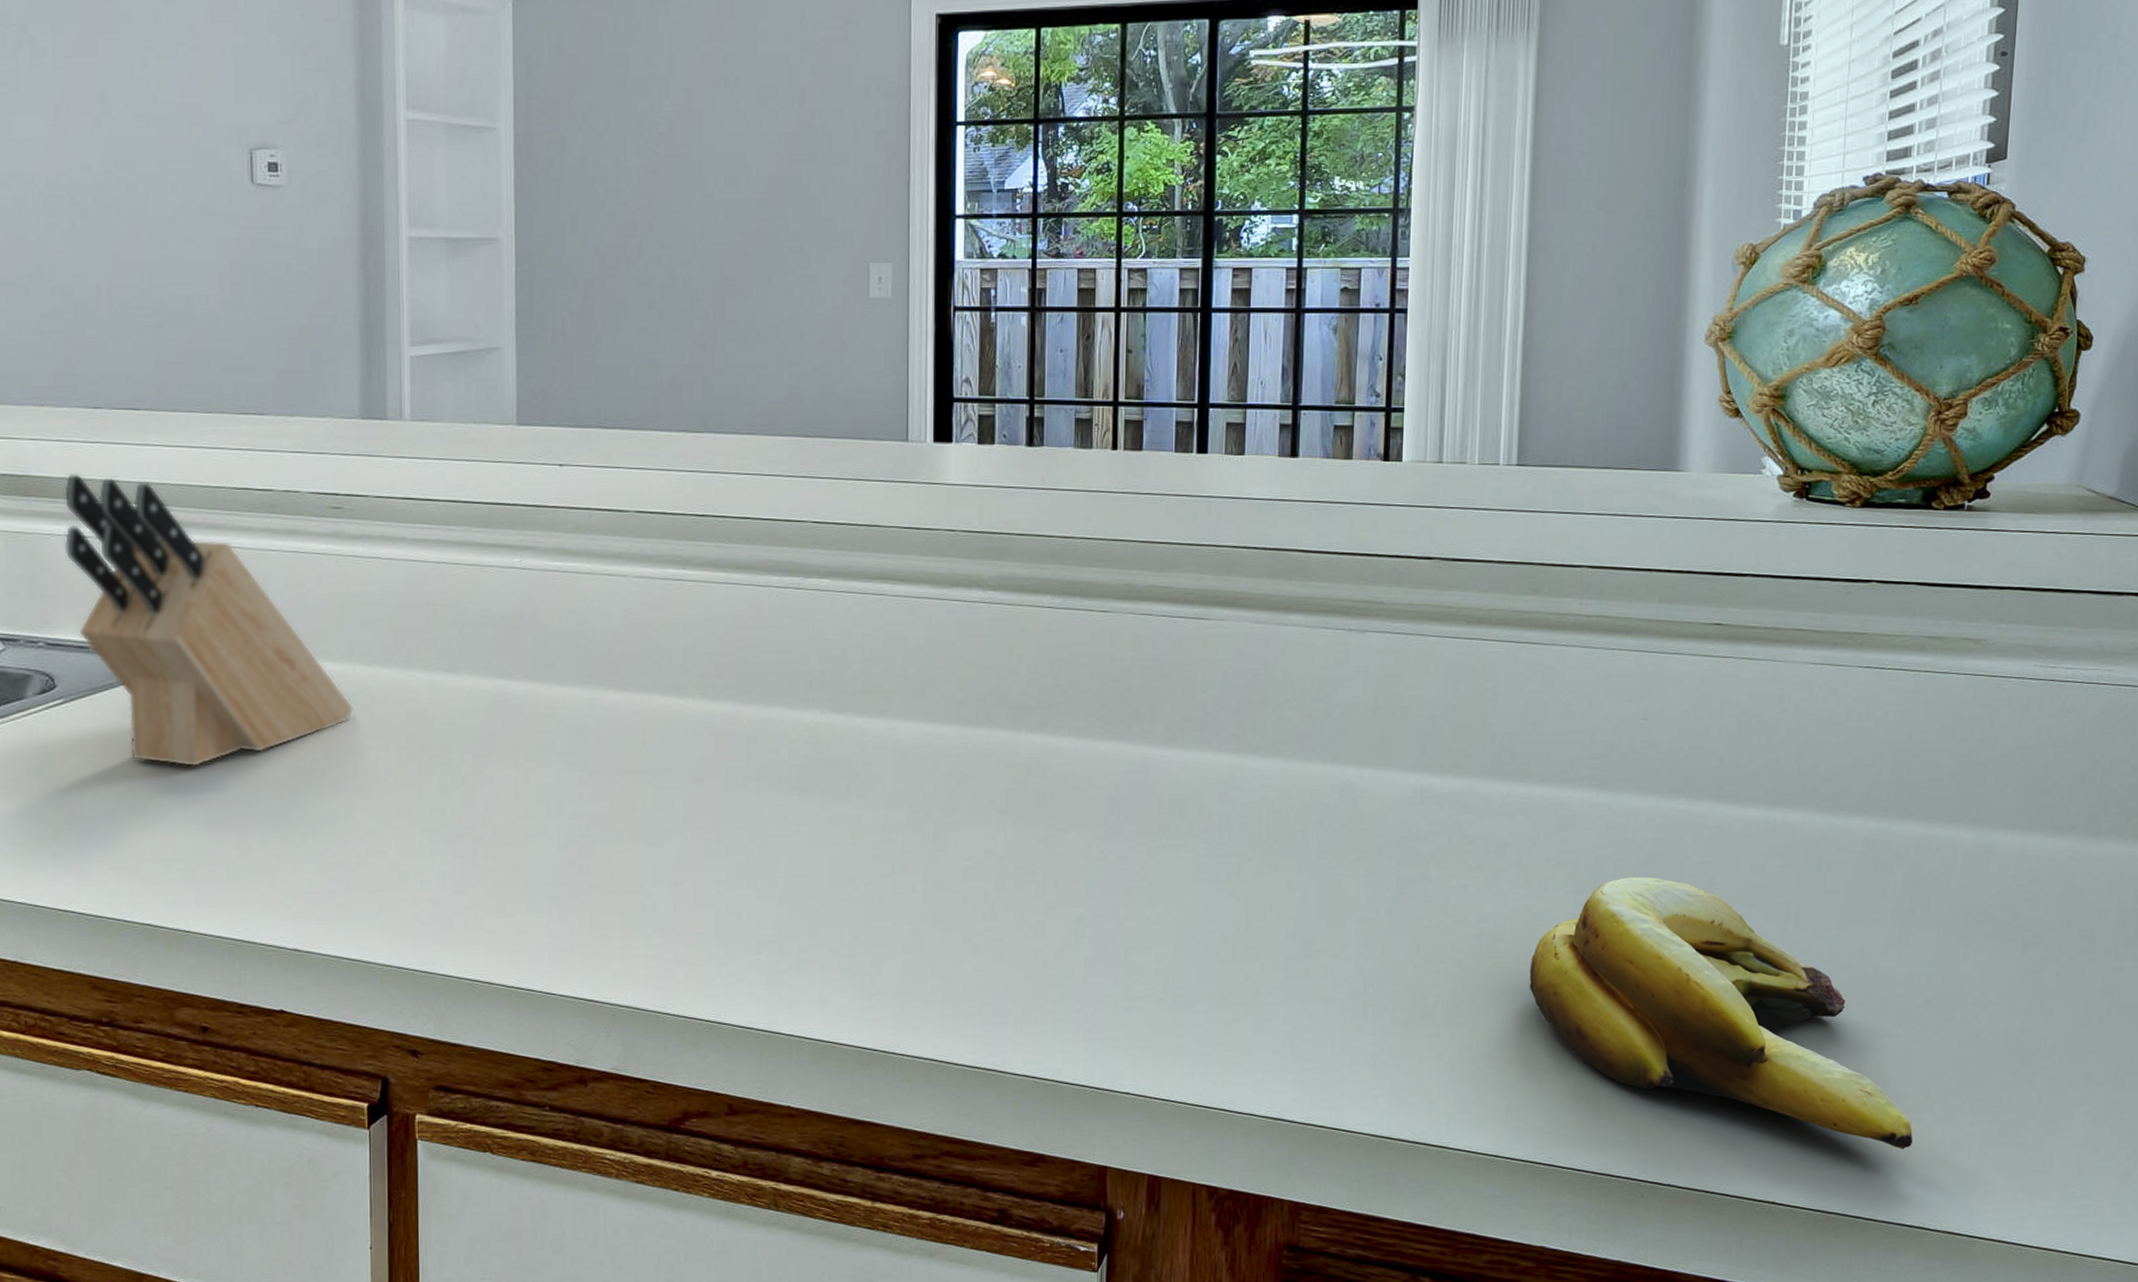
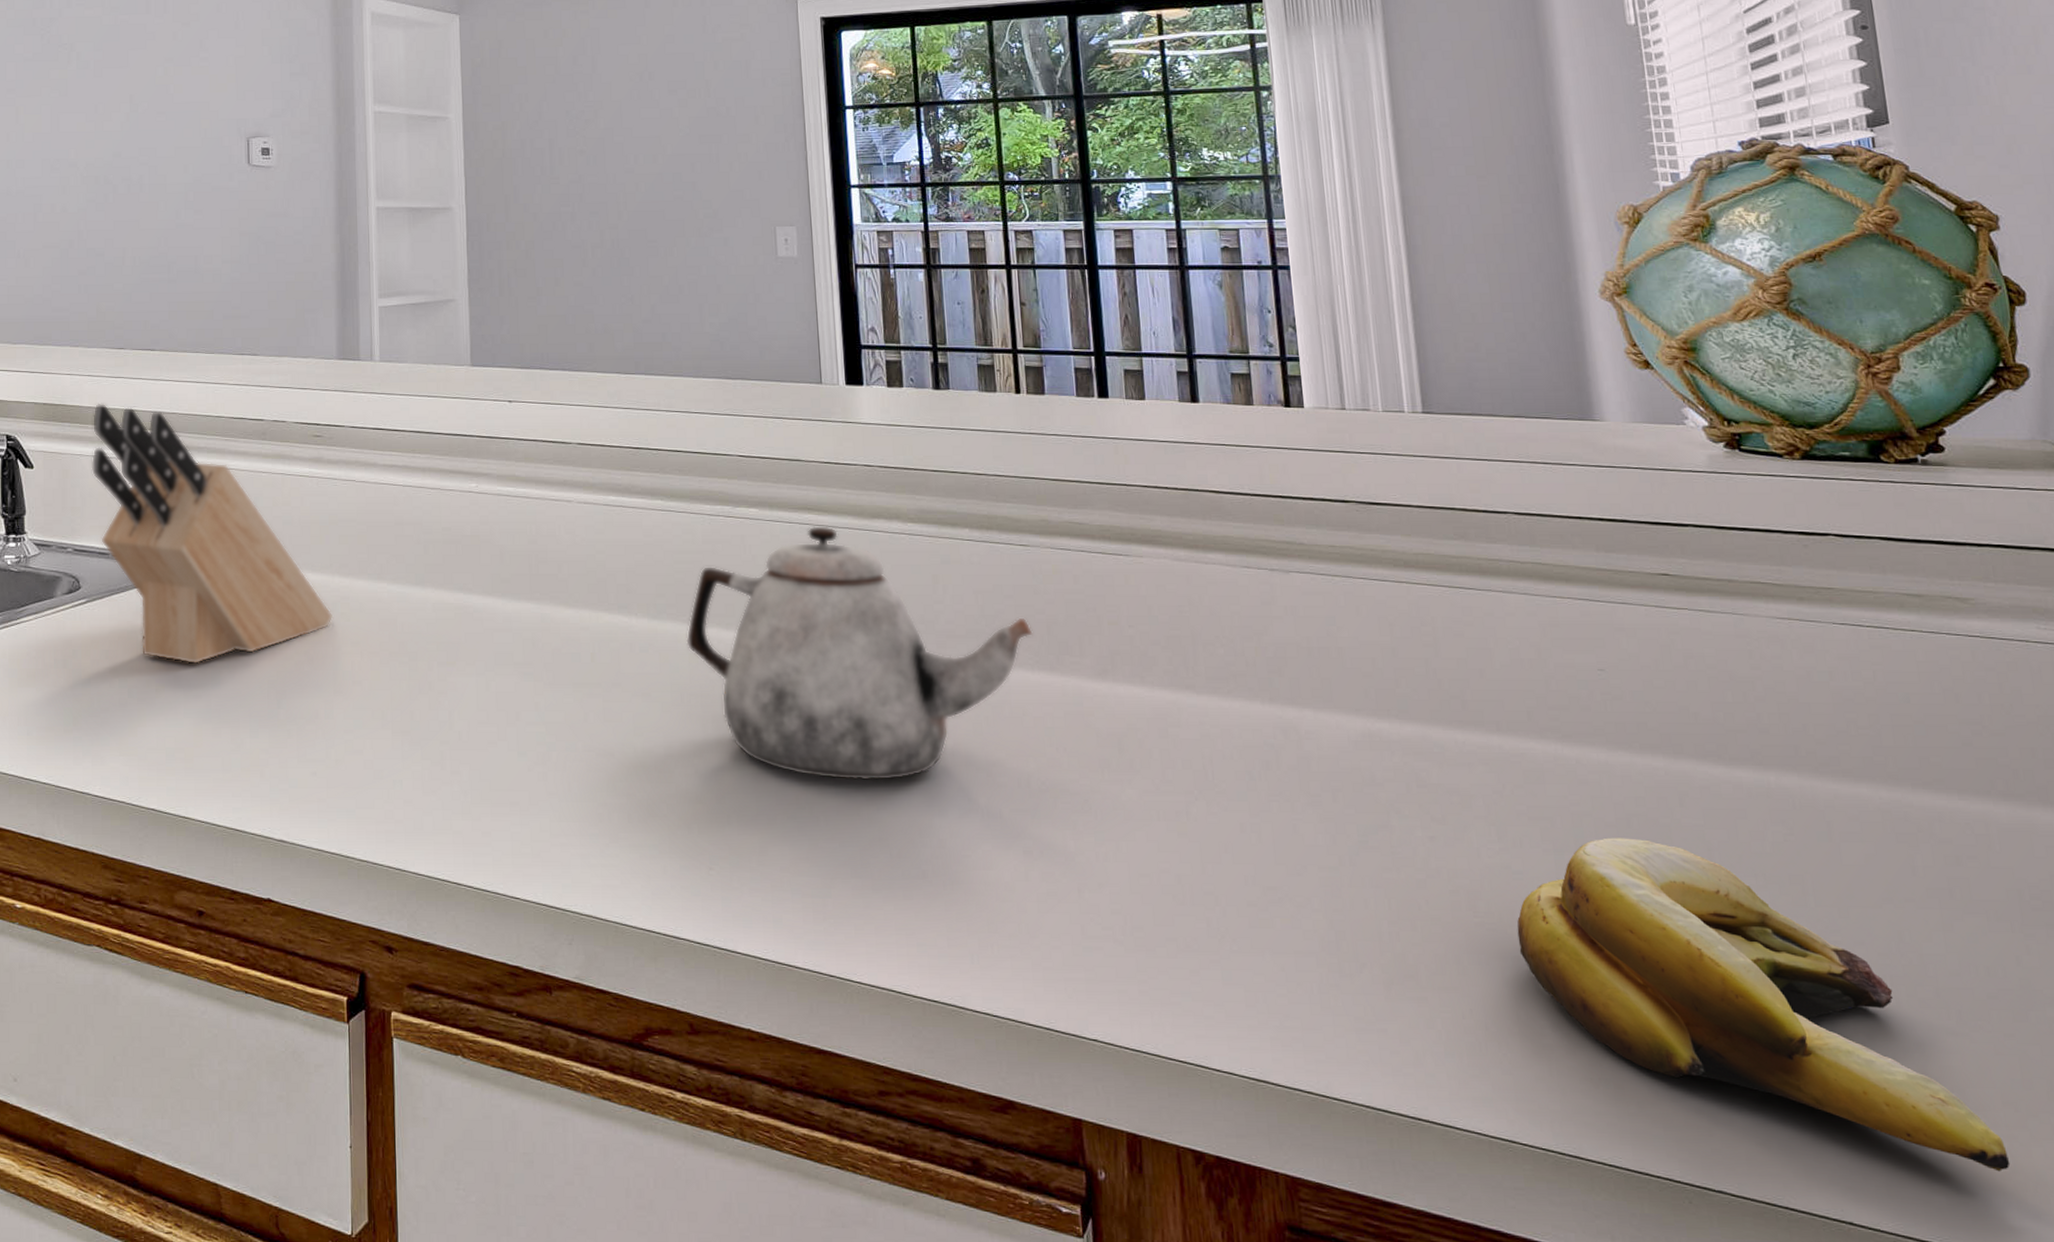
teapot: none [745,596,1106,859] -> present [686,526,1033,781]

